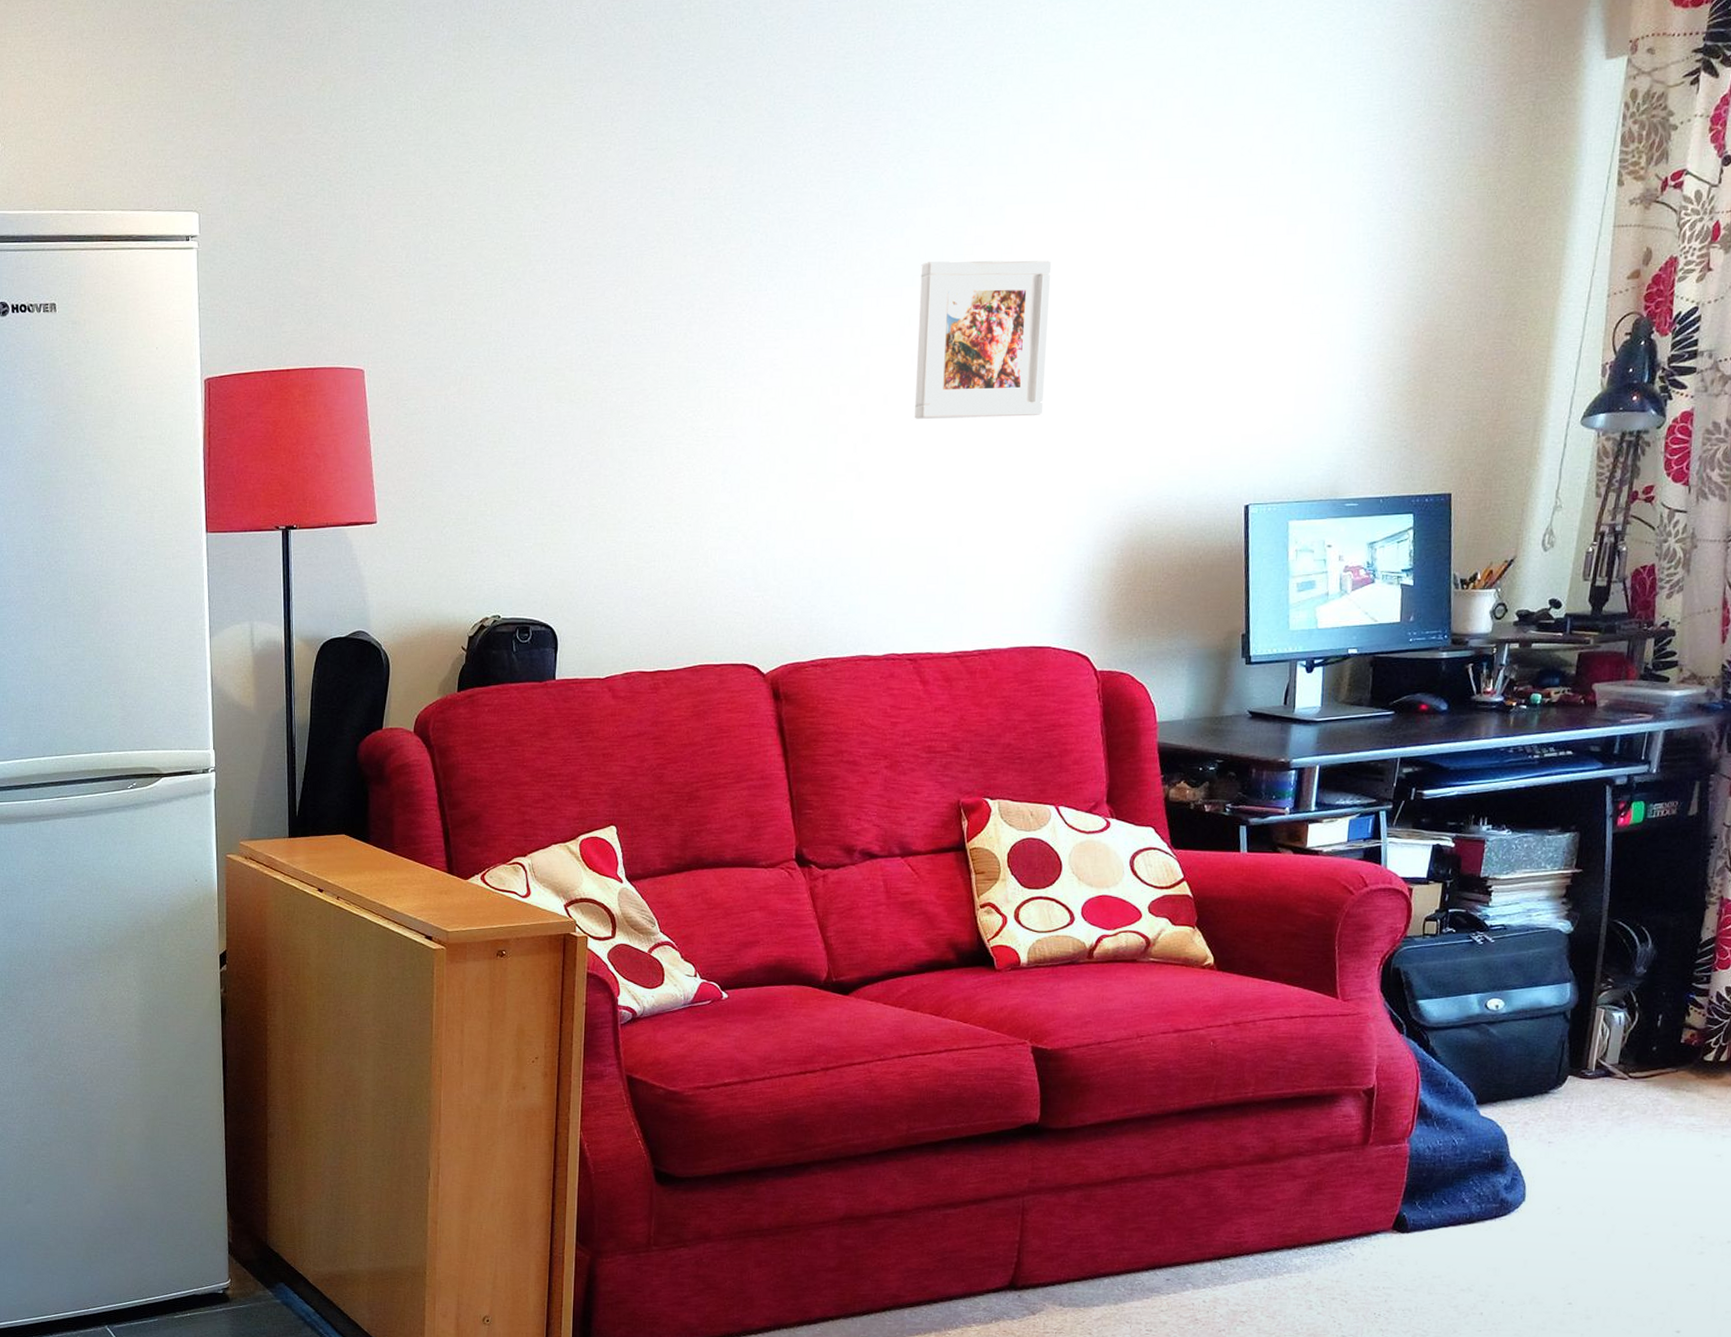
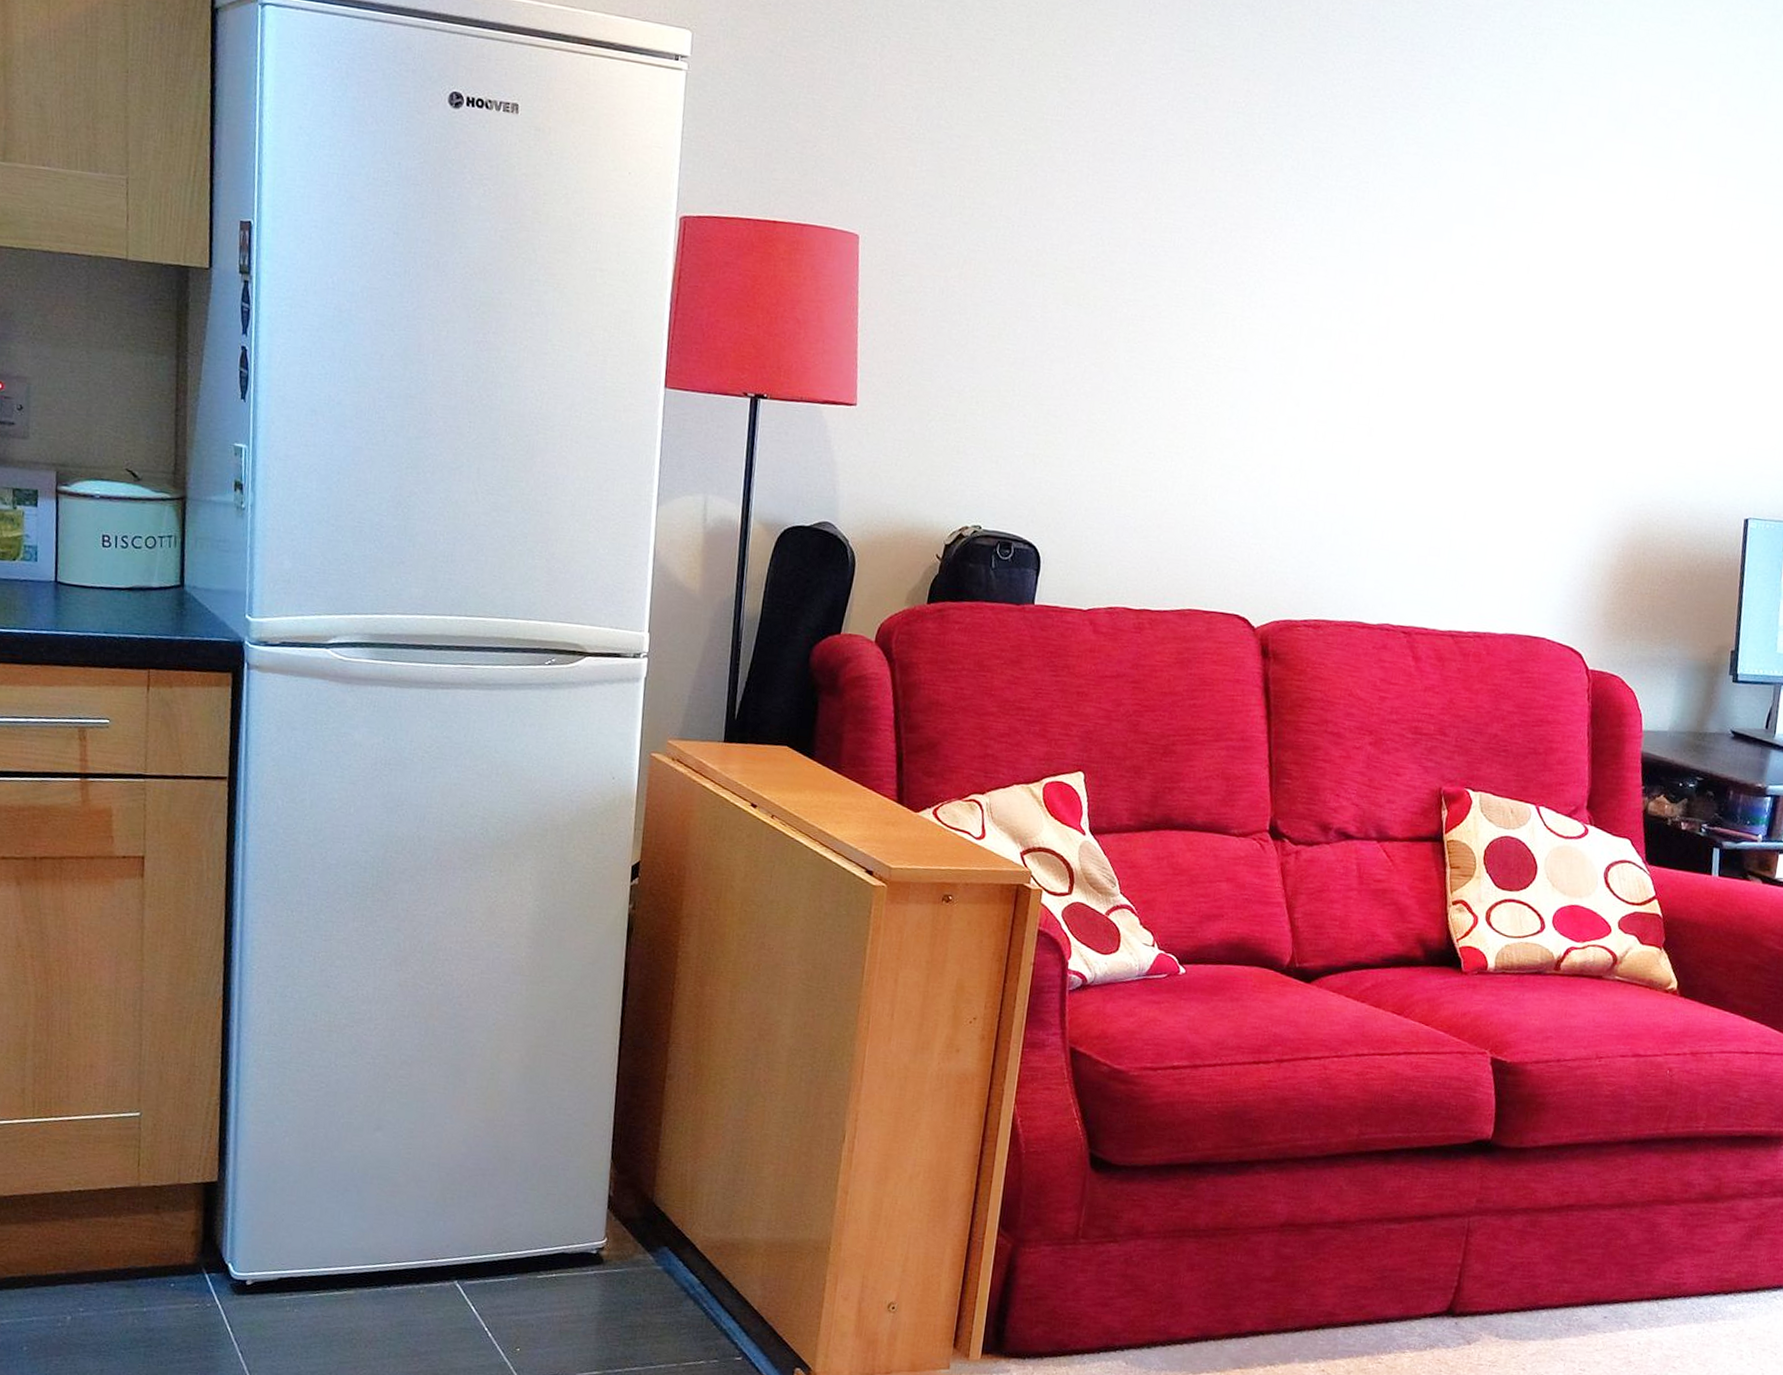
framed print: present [914,260,1051,419] -> none [1431,218,1579,396]

